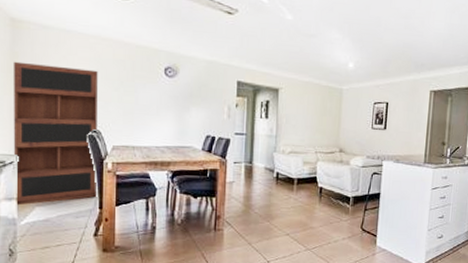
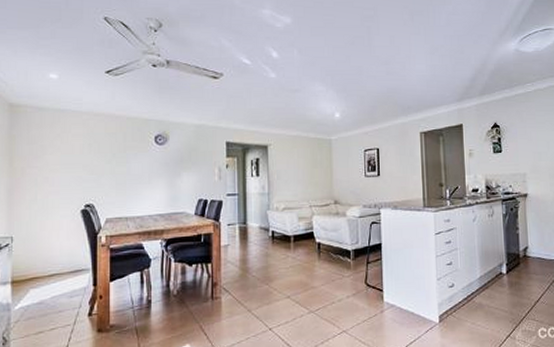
bookcase: present [12,61,98,206] -> none [9,144,92,290]

